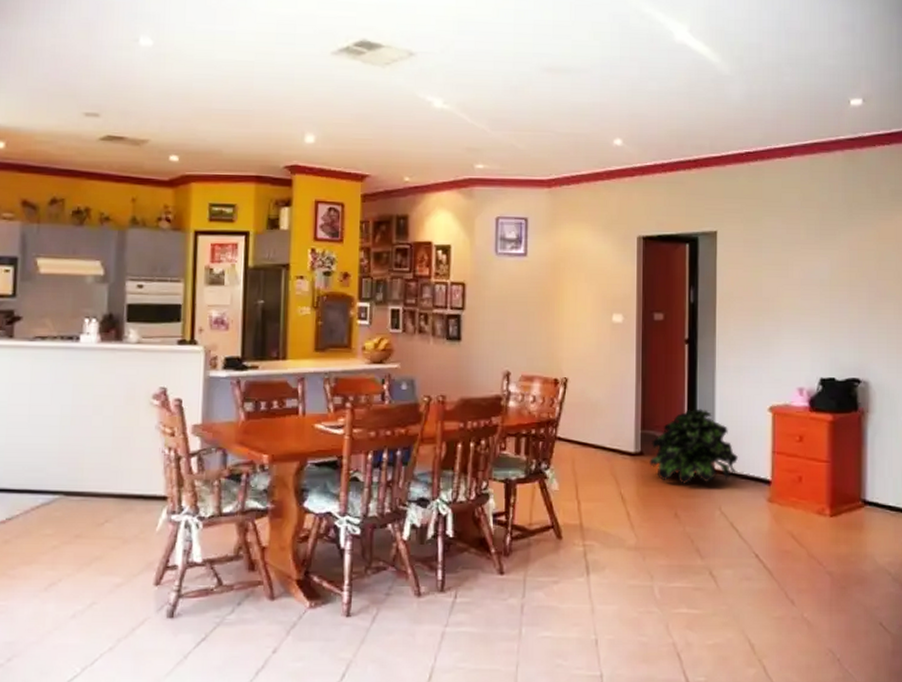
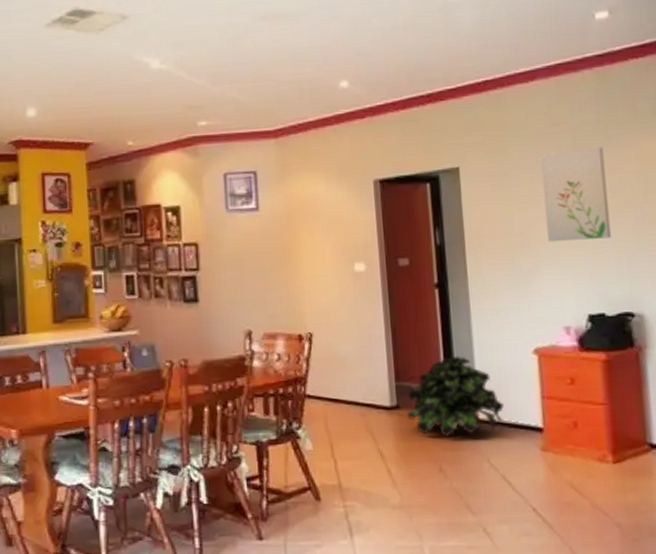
wall art: none [790,224,847,309] -> present [540,147,612,243]

